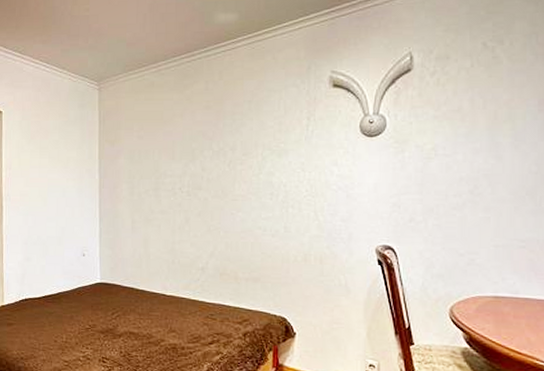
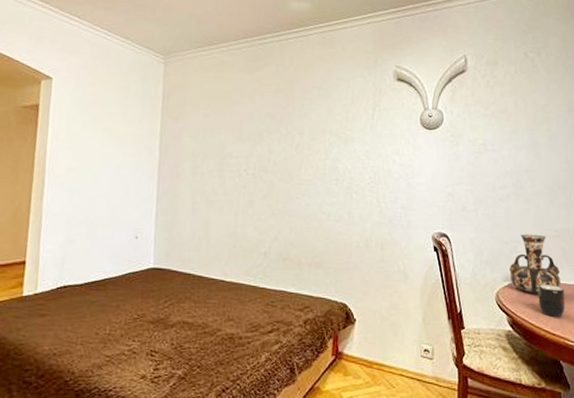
decorative vase: none [466,245,529,310] -> present [509,234,562,295]
mug: none [500,299,534,335] -> present [538,284,565,317]

